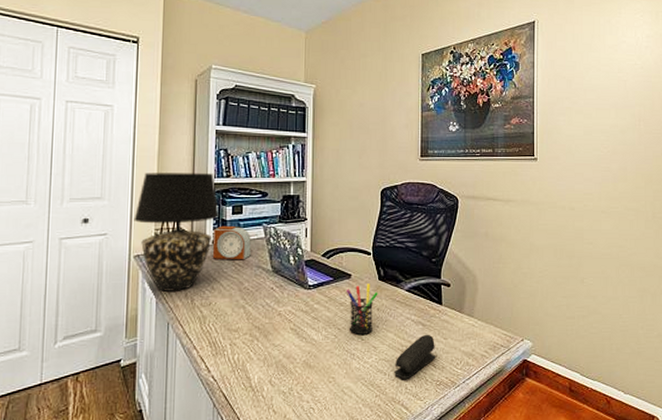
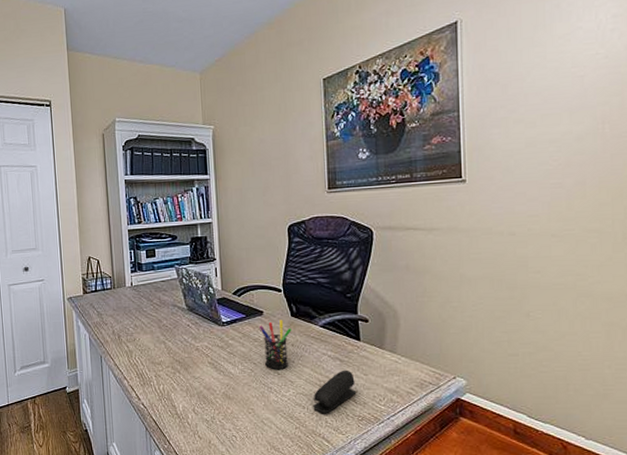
table lamp: present [134,172,220,292] -> none [64,221,136,329]
alarm clock: present [212,225,251,260] -> none [131,268,166,300]

